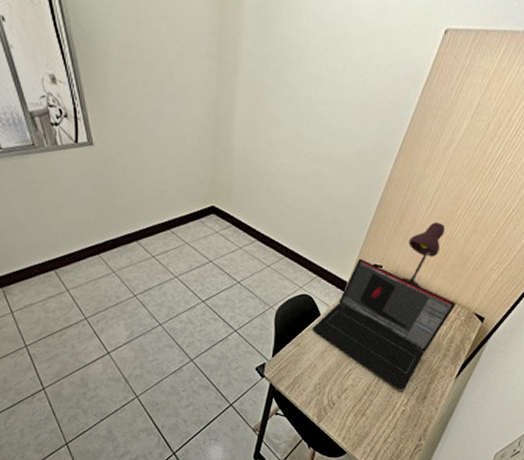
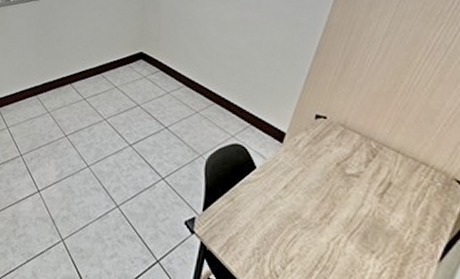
laptop: present [312,258,456,390] -> none [247,107,426,269]
desk lamp: present [403,222,445,286] -> none [354,70,401,142]

